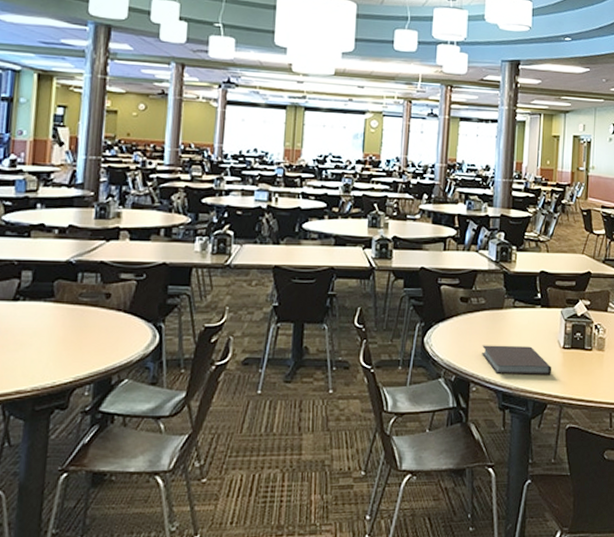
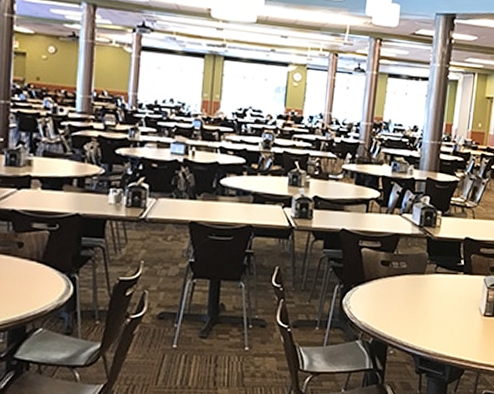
notebook: present [482,345,552,376] -> none [401,309,472,342]

